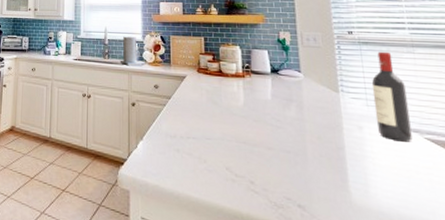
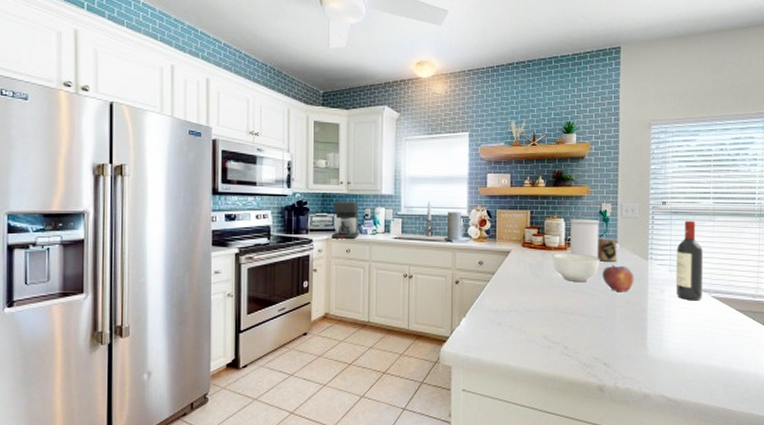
coffee maker: none [20,26,44,59] -> present [332,202,359,239]
bowl: none [229,80,283,112] -> present [552,253,600,281]
canister: none [246,46,281,87] -> present [570,219,599,258]
tin can: none [278,65,302,92] -> present [598,237,617,262]
fruit: none [286,95,325,127] -> present [602,264,634,293]

